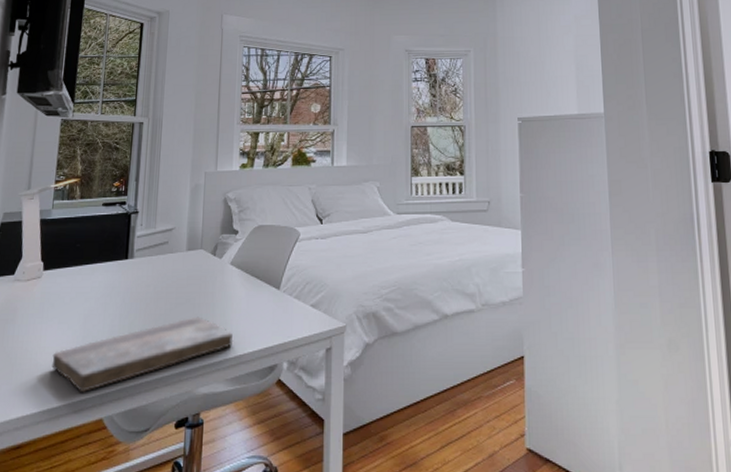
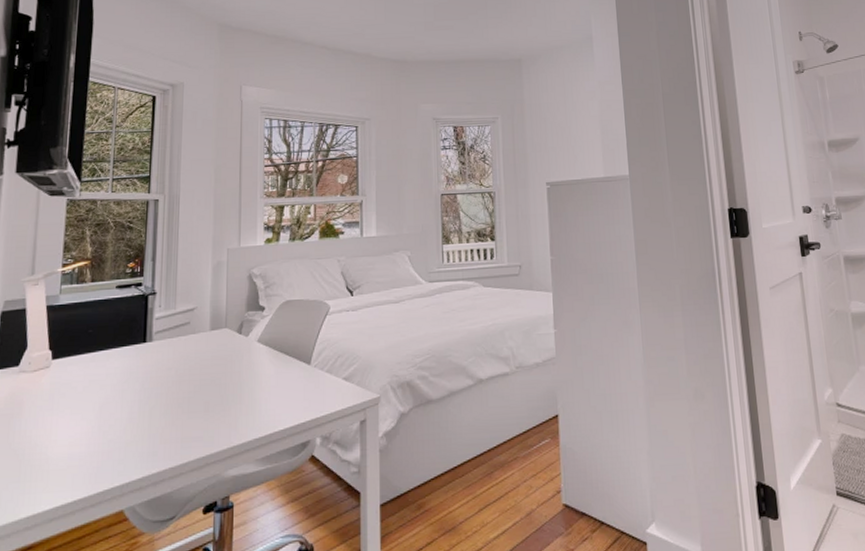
book: present [51,316,234,393] -> none [64,397,263,485]

